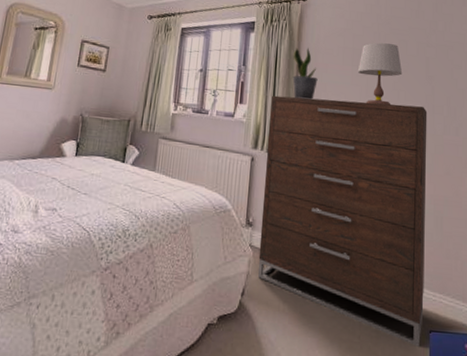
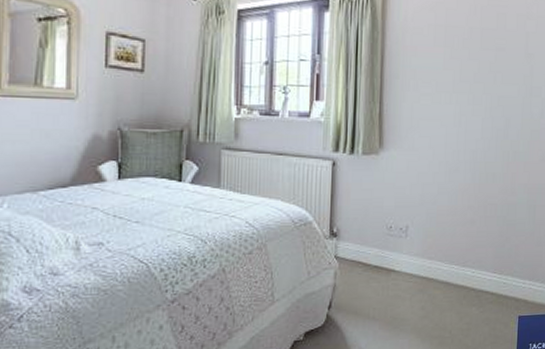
dresser: present [258,95,428,347] -> none [345,88,525,333]
potted plant: present [292,47,318,100] -> none [376,27,406,90]
table lamp: present [357,43,403,106] -> none [450,17,500,91]

